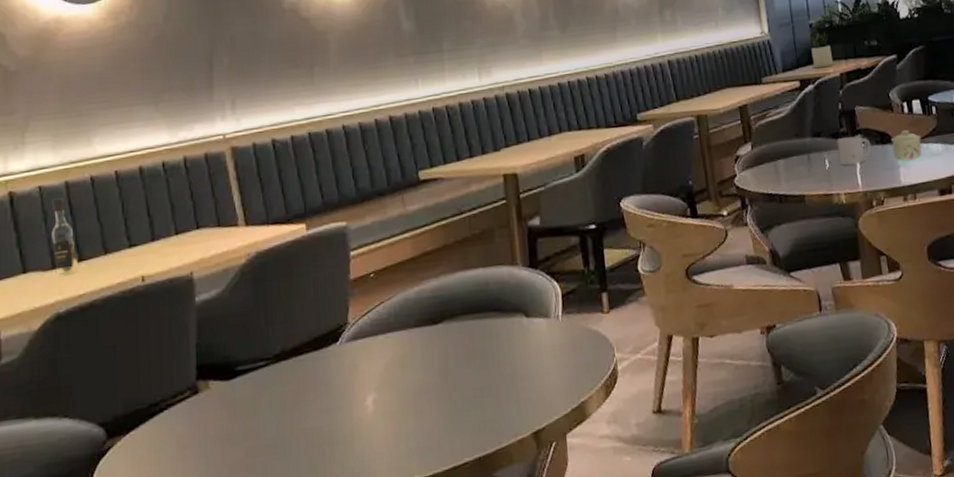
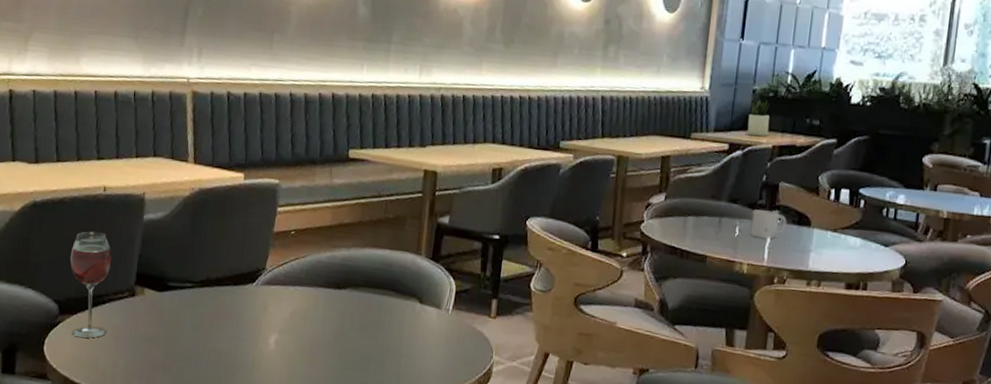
bottle: present [51,197,79,277] -> none [37,103,56,172]
wineglass: none [111,328,170,461] -> present [70,231,112,339]
sugar bowl: present [890,130,923,162] -> none [807,217,842,249]

